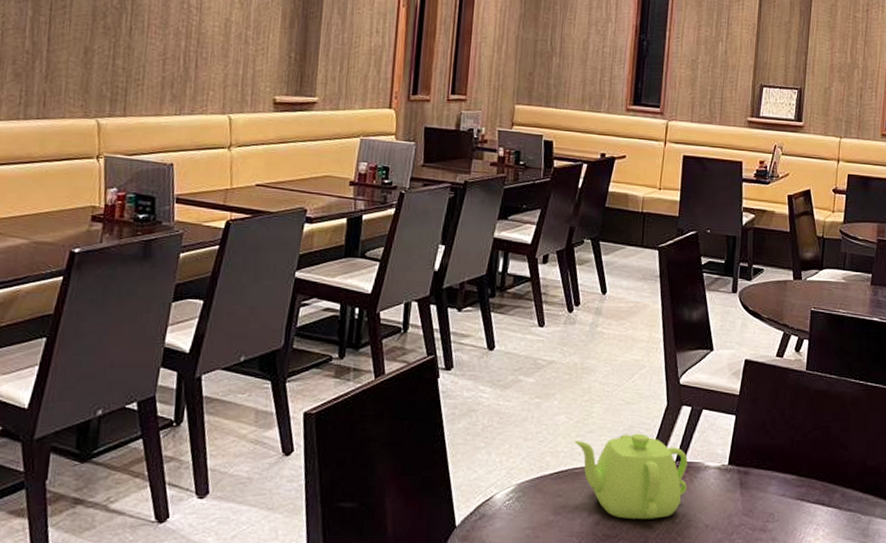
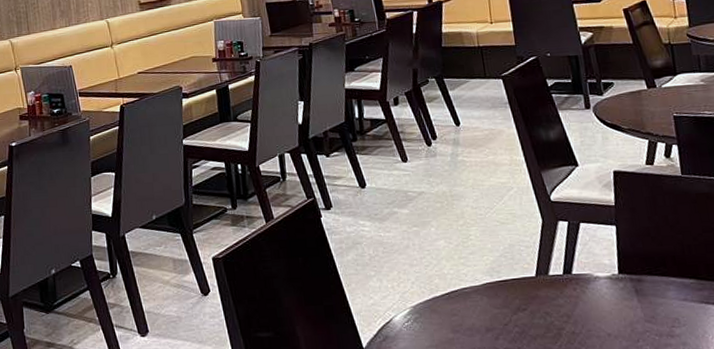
teapot: present [575,433,688,519] -> none [458,250,581,333]

